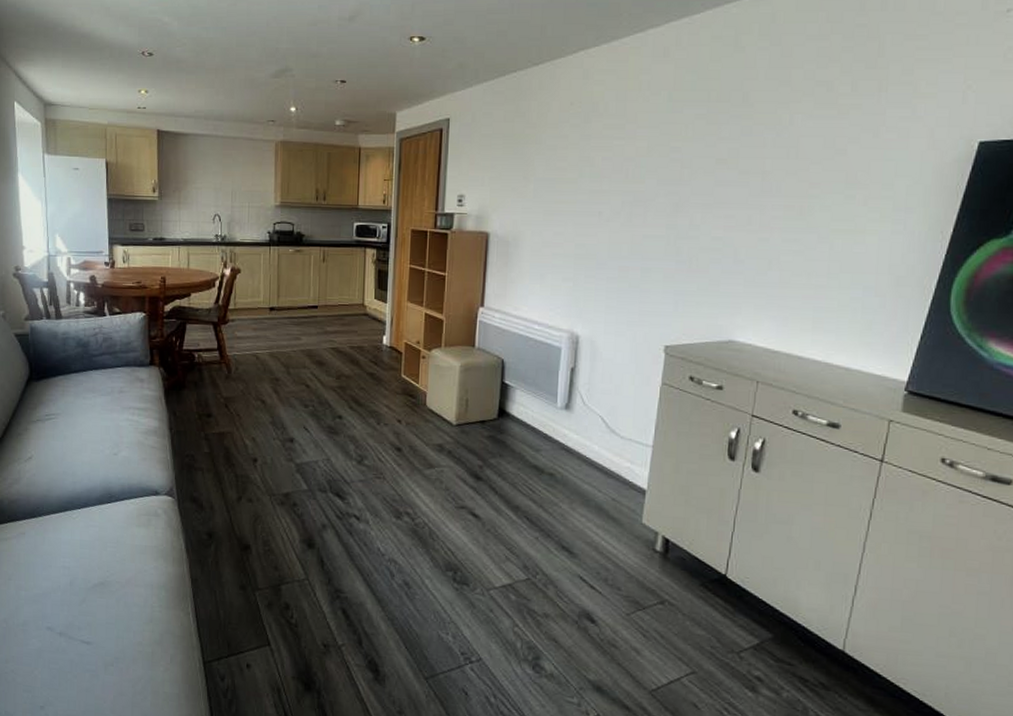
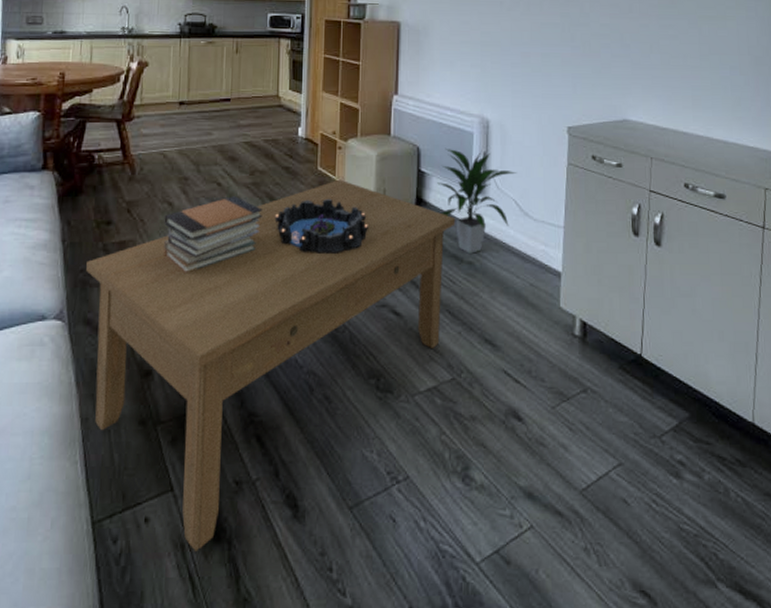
coffee table: none [191,387,538,696] -> present [86,179,456,552]
book stack: none [258,398,348,465] -> present [164,196,263,273]
decorative bowl: none [359,404,450,458] -> present [274,198,368,255]
indoor plant: none [521,361,605,466] -> present [437,147,516,254]

